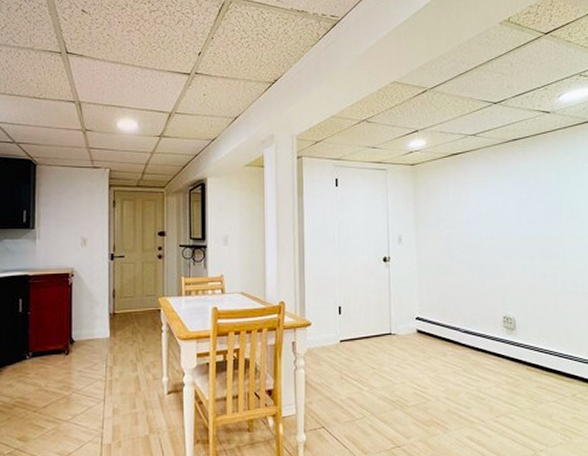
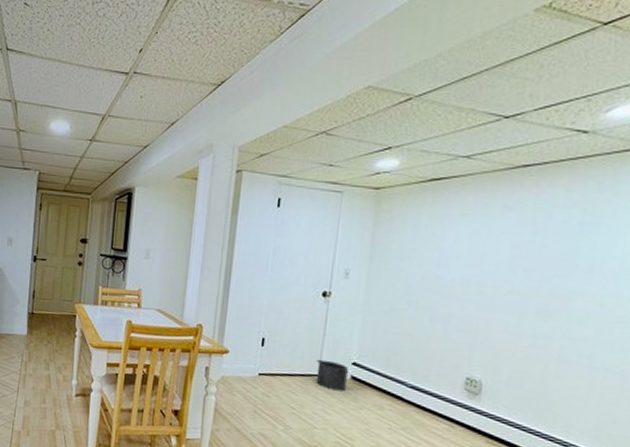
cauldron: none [387,318,415,345] -> present [315,359,349,391]

